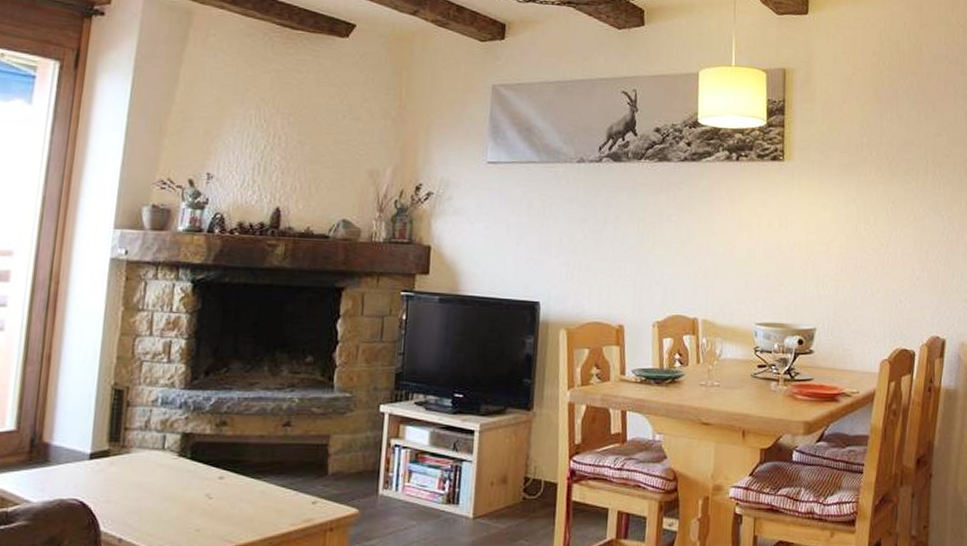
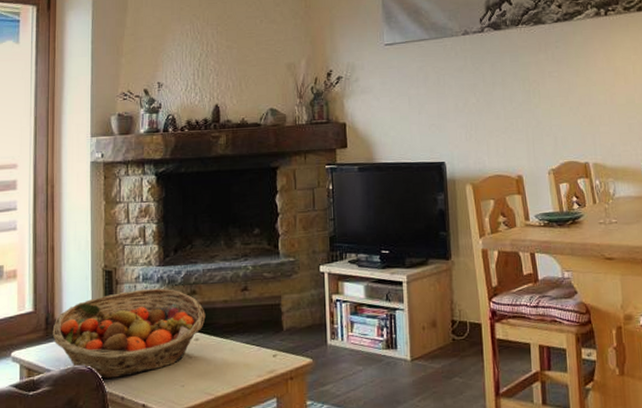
fruit basket: none [37,414,236,517] -> present [52,288,206,380]

